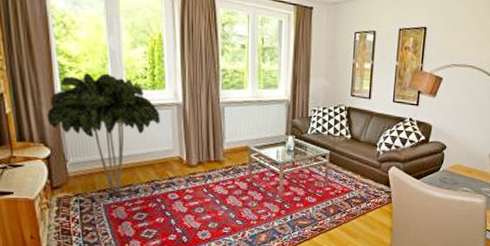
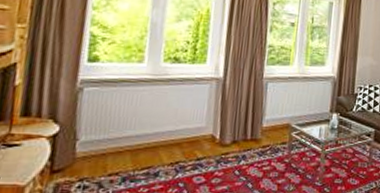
indoor plant: present [47,73,160,190] -> none [64,44,197,174]

